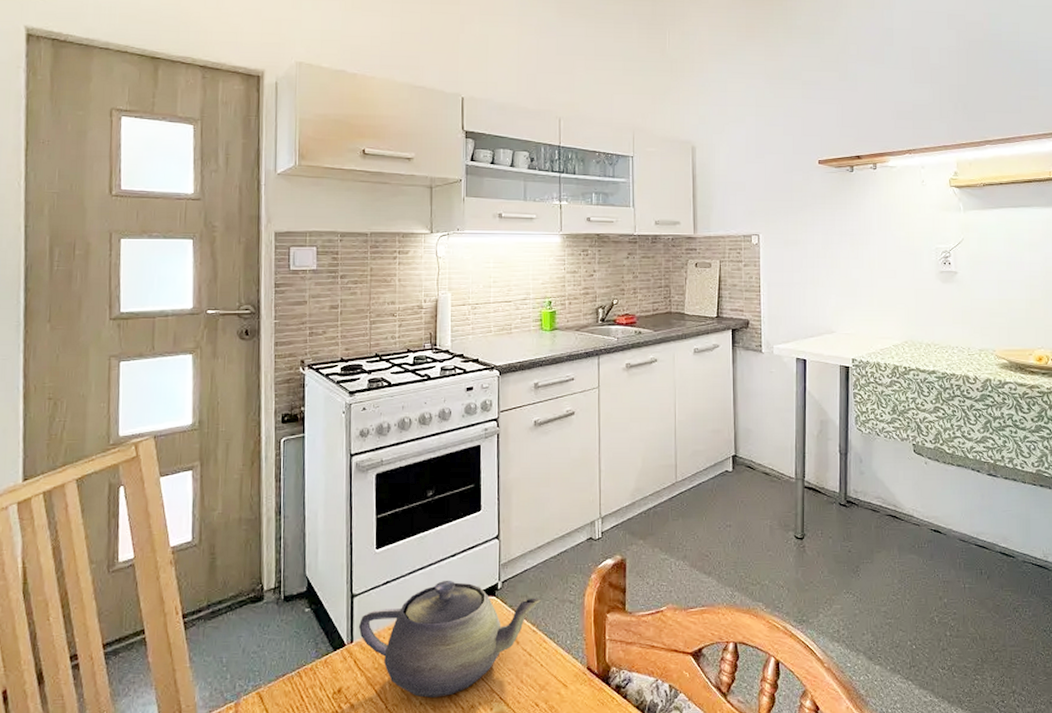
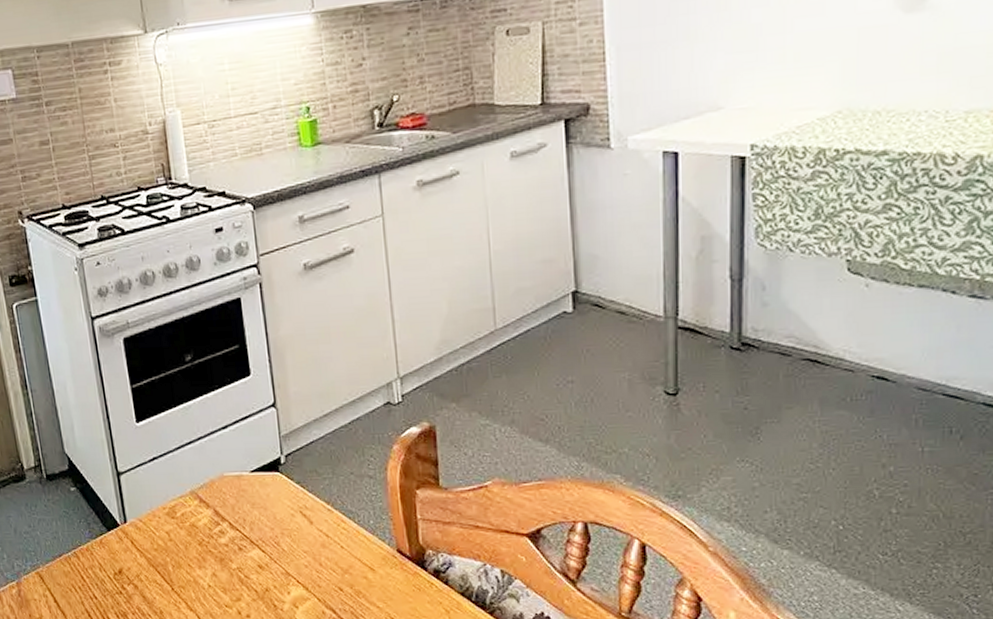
teapot: present [358,580,542,698] -> none [129,454,335,580]

